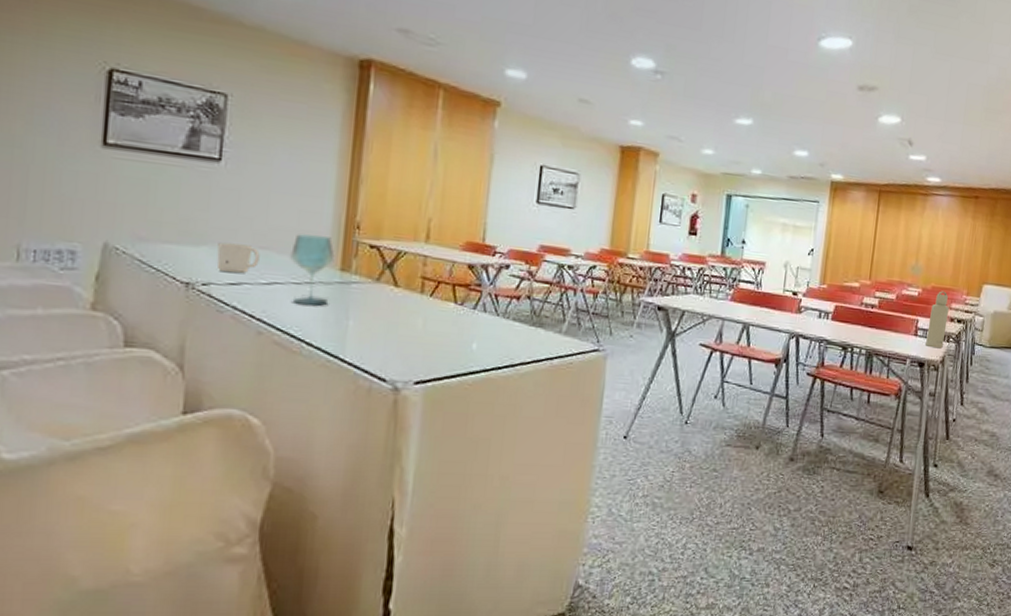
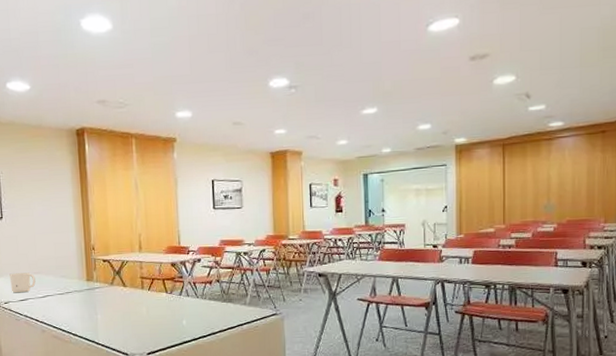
wine glass: present [290,234,335,306] -> none [54,259,82,309]
bottle: present [926,291,949,349] -> none [567,222,587,275]

